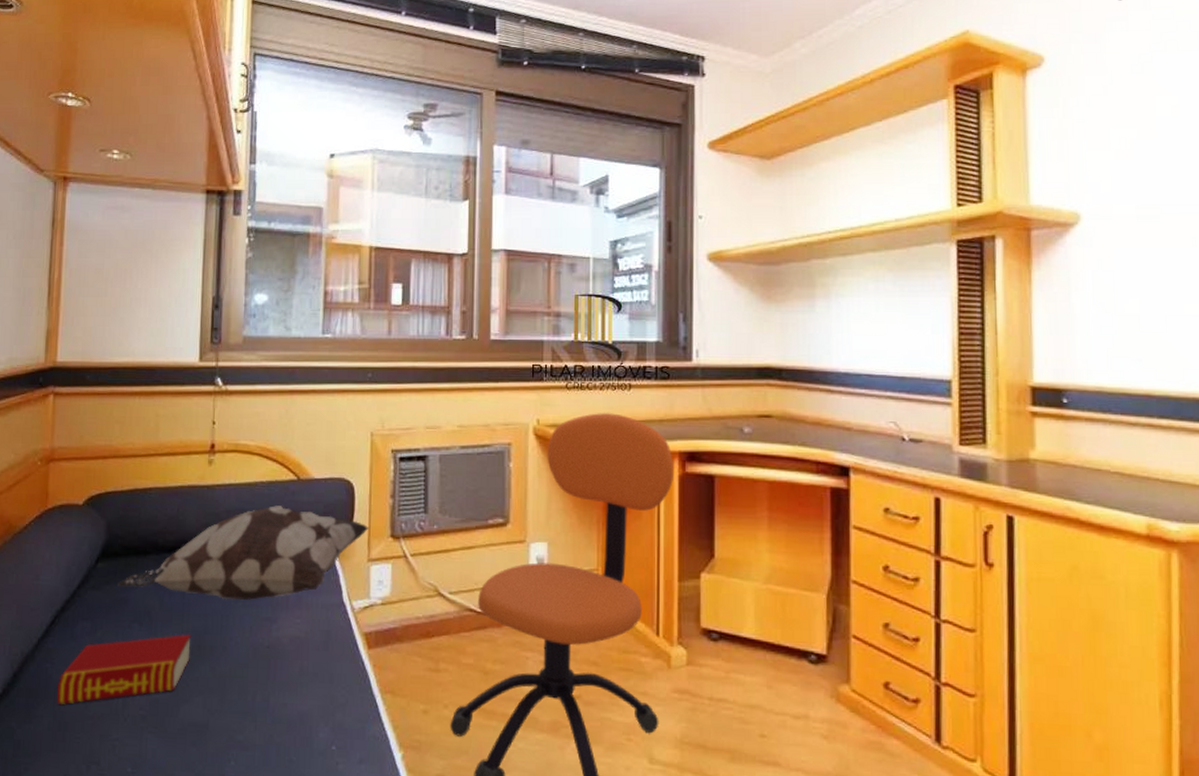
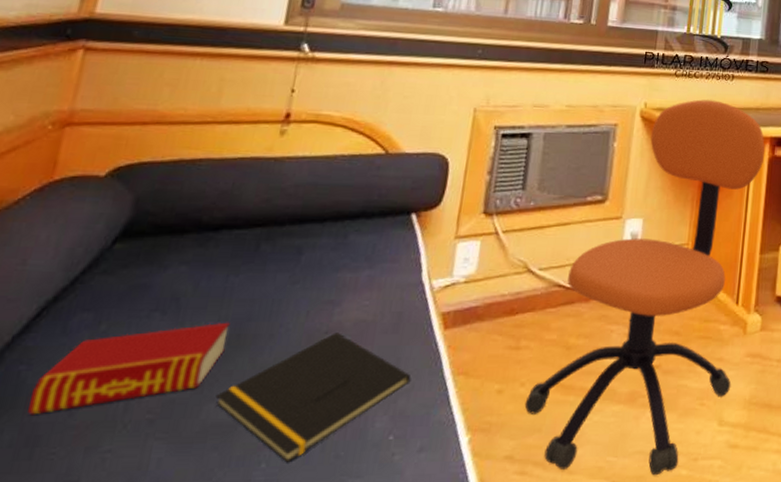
decorative pillow: present [117,505,369,601] -> none [139,180,461,283]
notepad: none [188,647,345,763] -> present [215,332,411,463]

